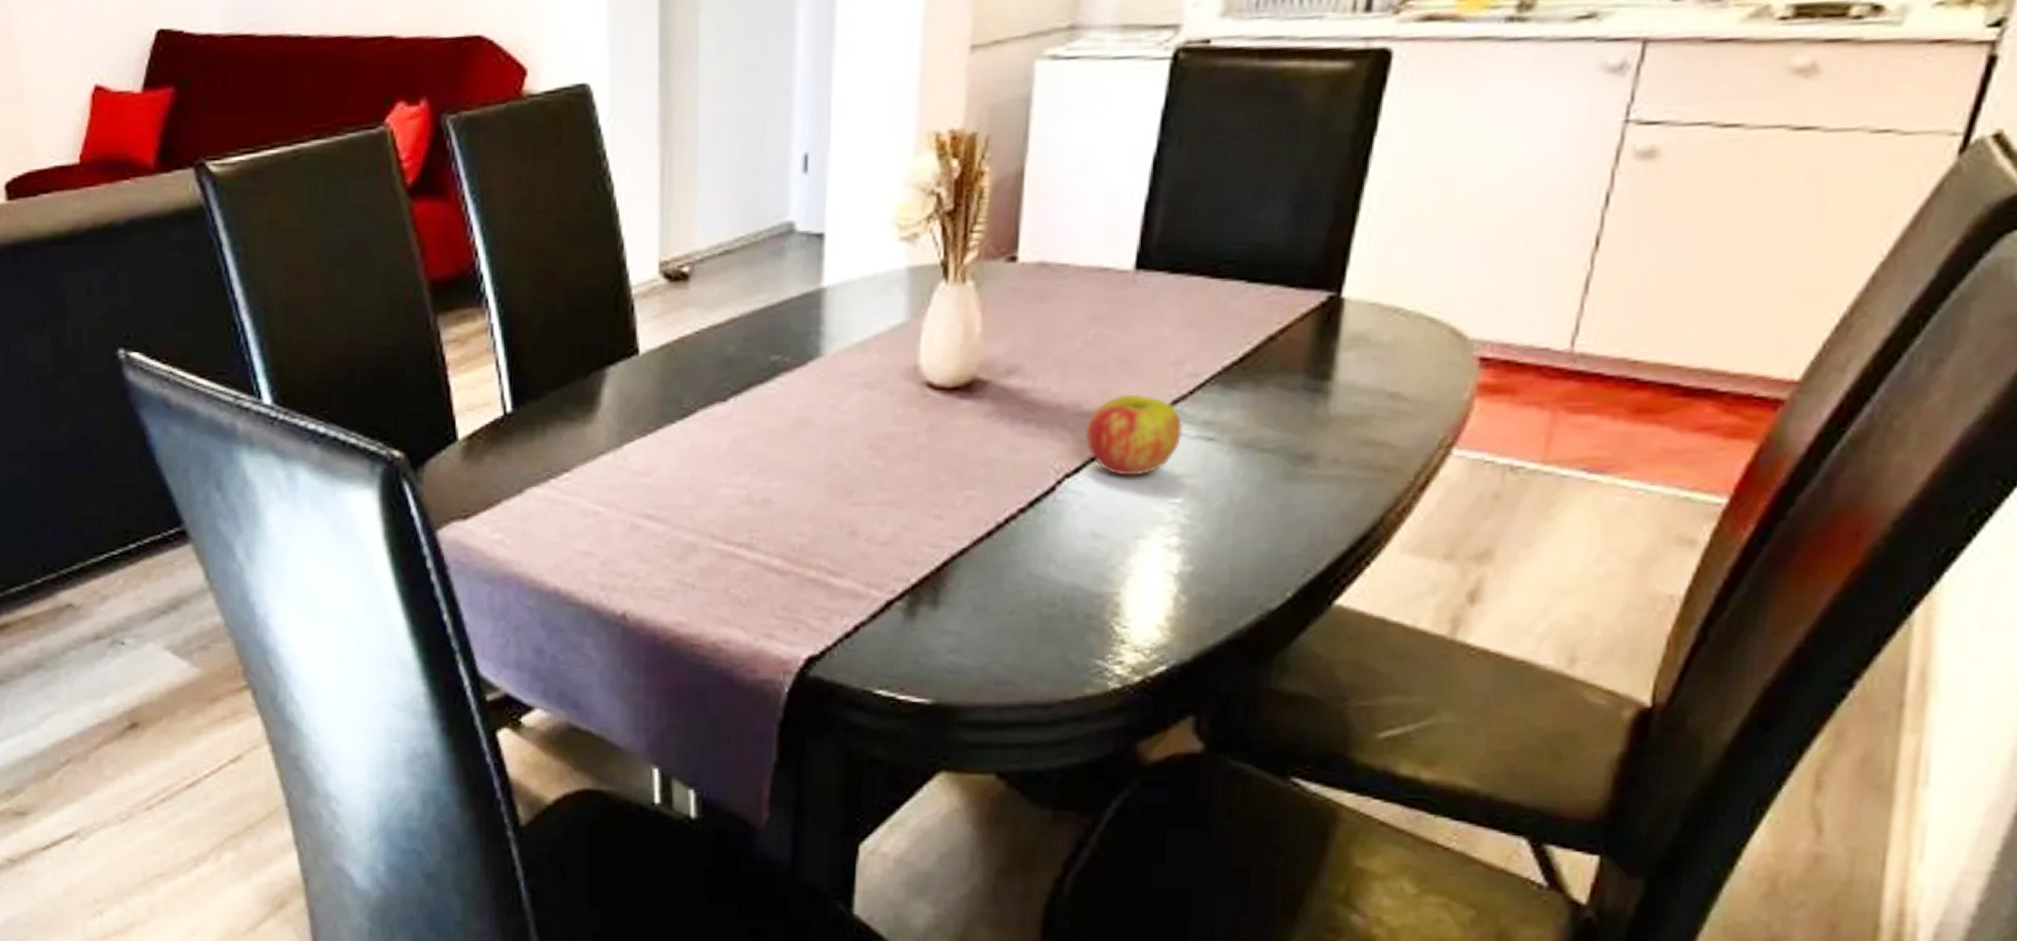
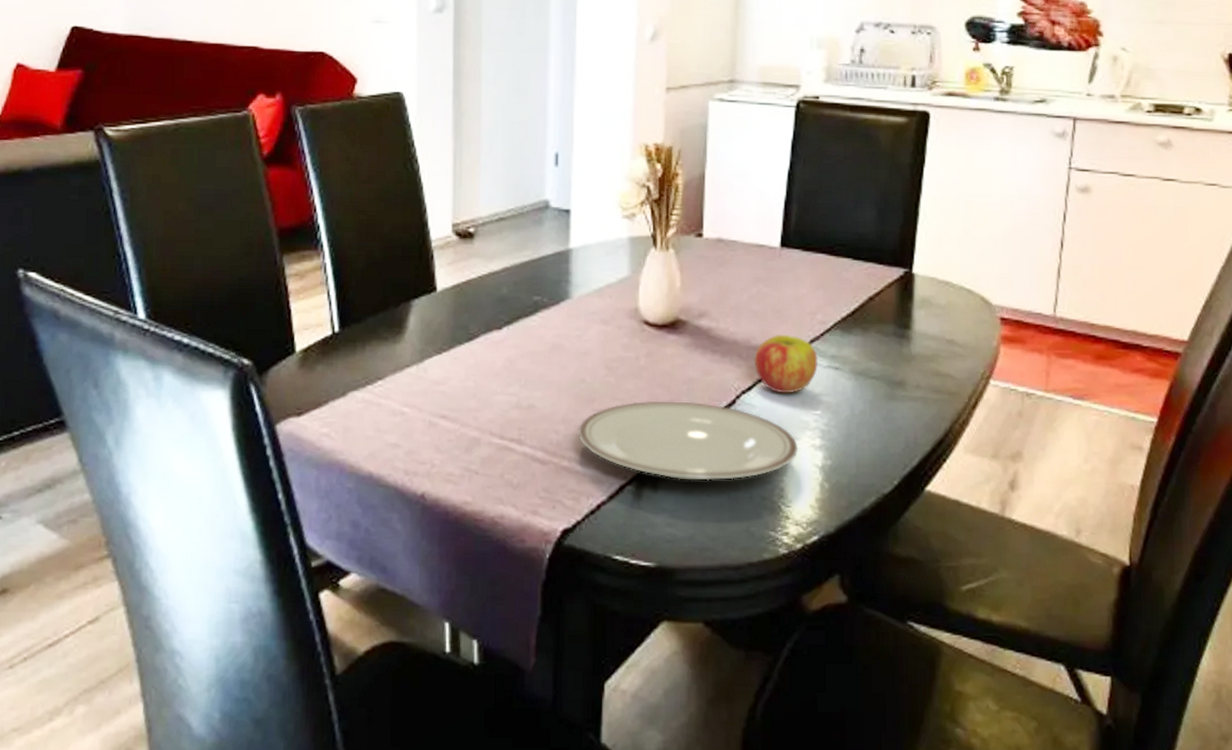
plate: none [829,489,1146,594] -> present [577,400,799,481]

